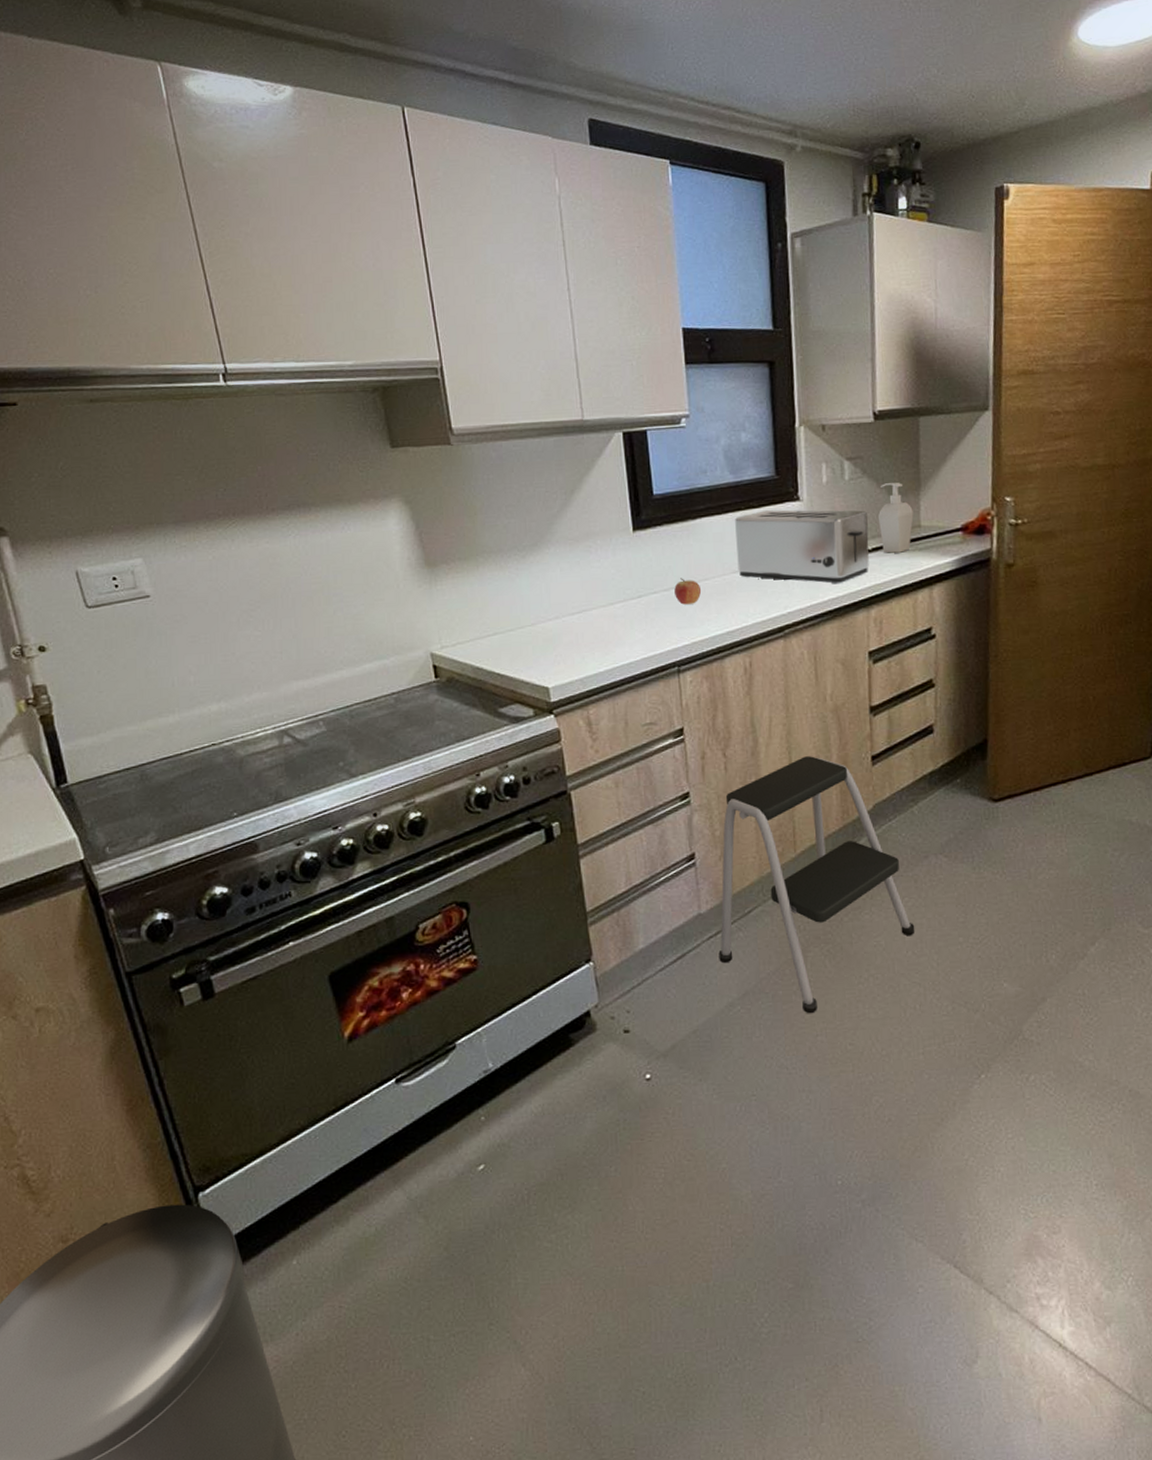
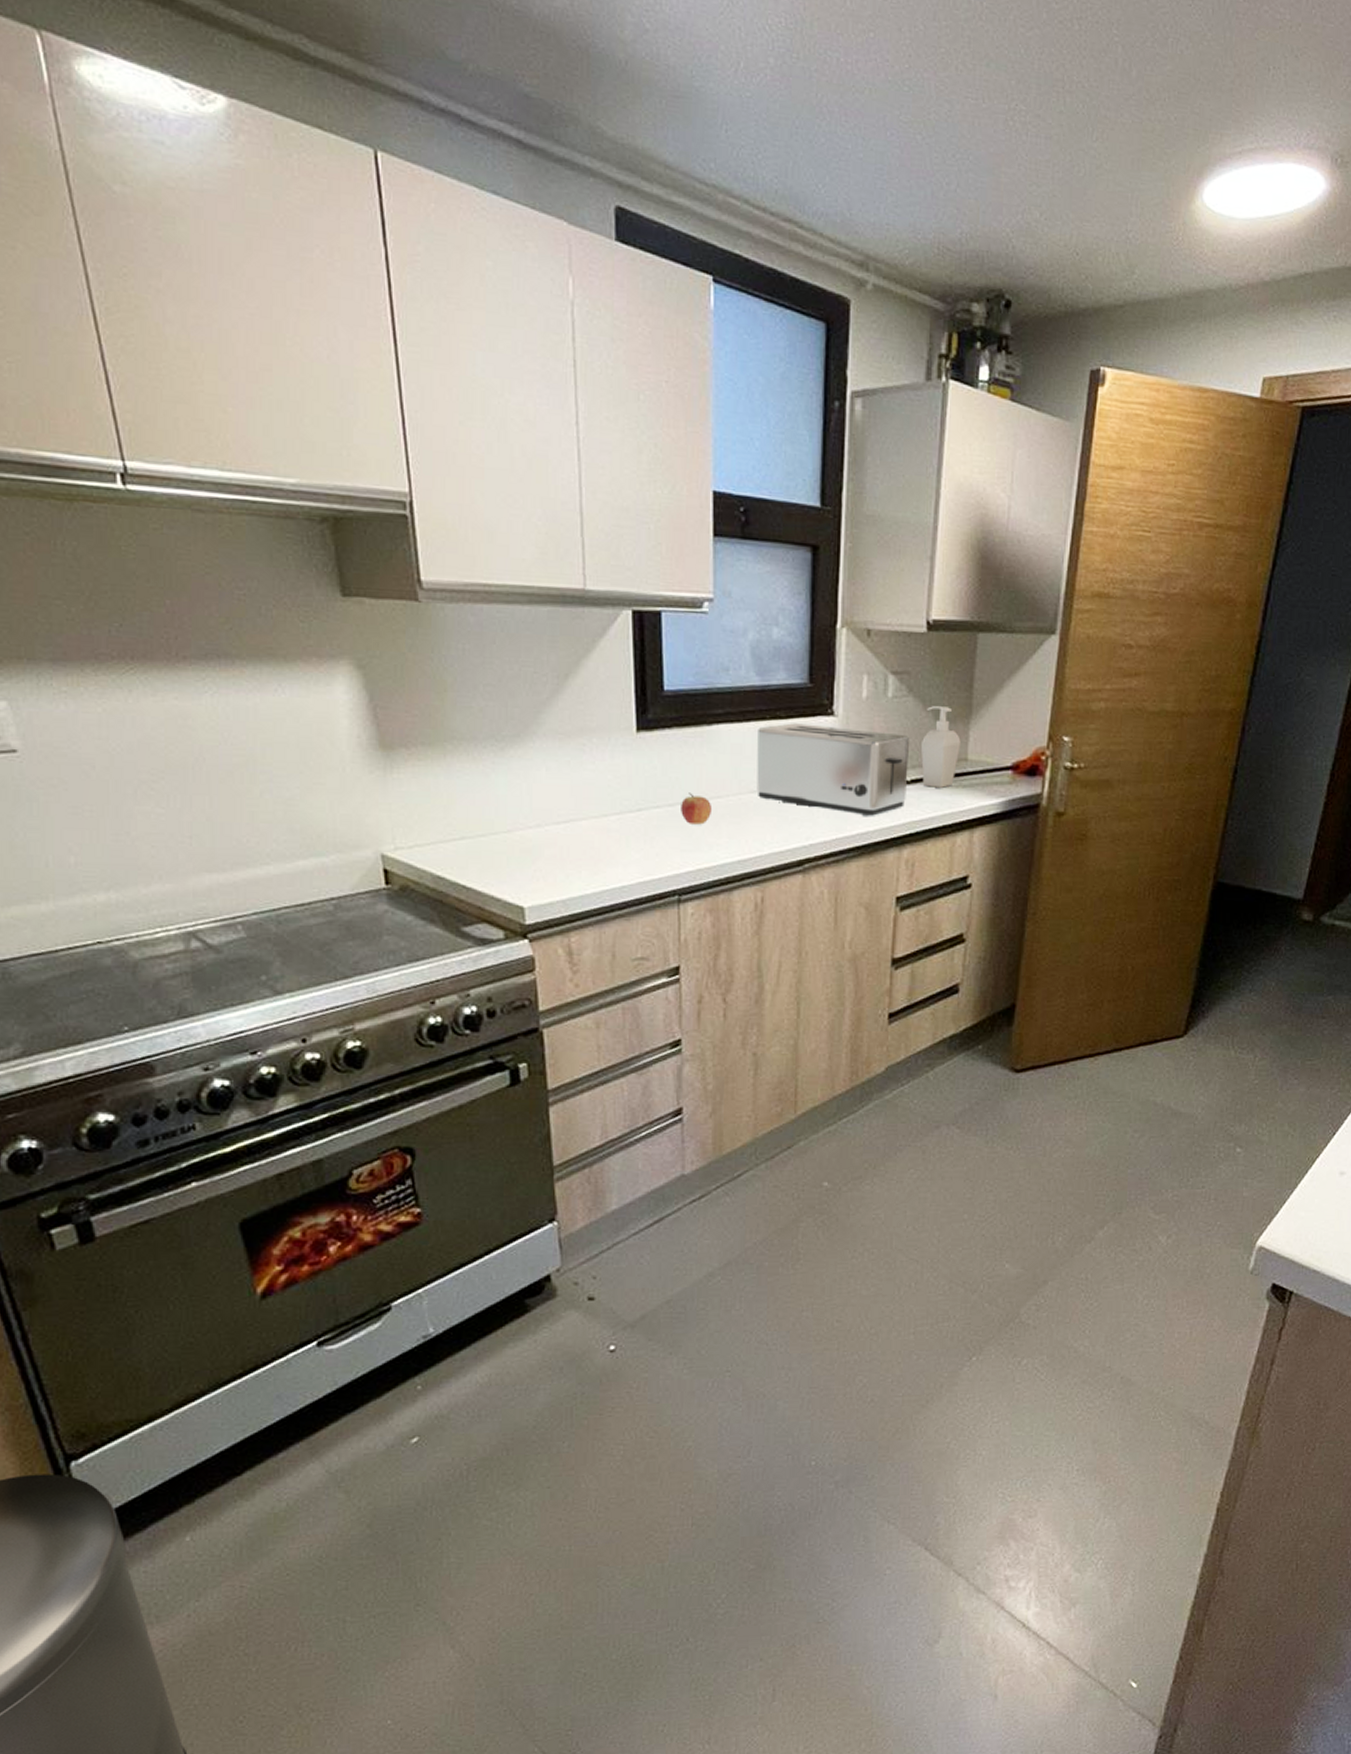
step stool: present [718,756,915,1013] -> none [701,1009,918,1287]

